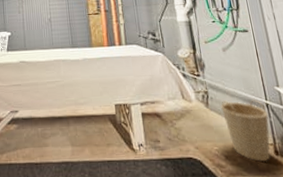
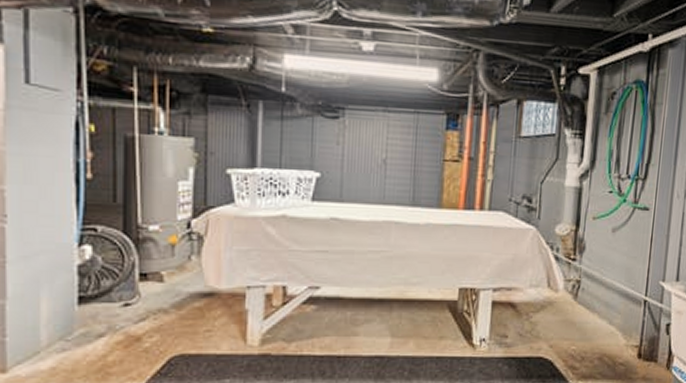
basket: present [220,100,271,163] -> none [591,293,644,366]

